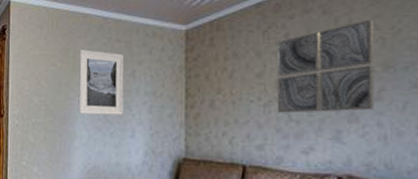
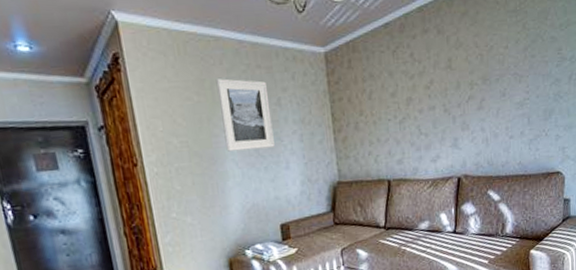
wall art: present [276,19,375,113] -> none [404,38,479,128]

